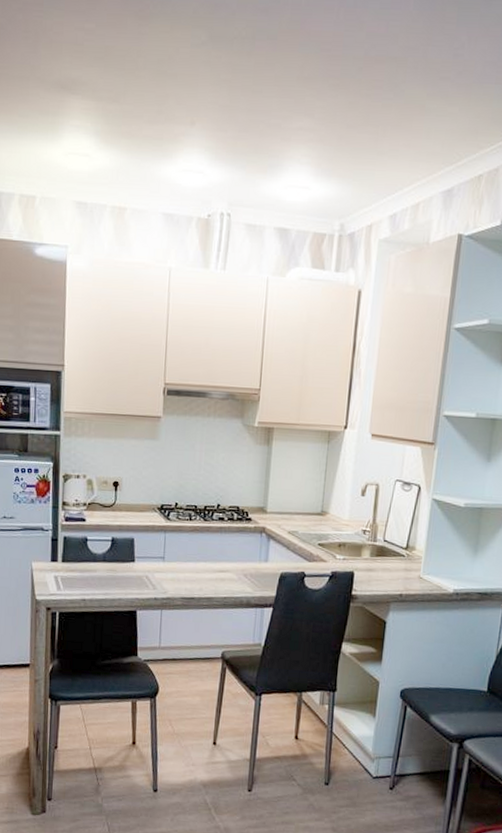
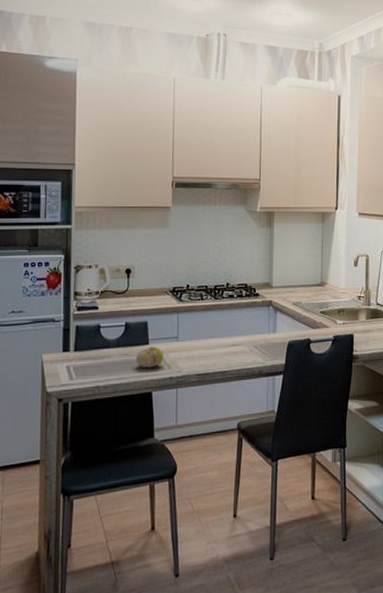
fruit: none [121,564,150,587] -> present [135,346,164,368]

